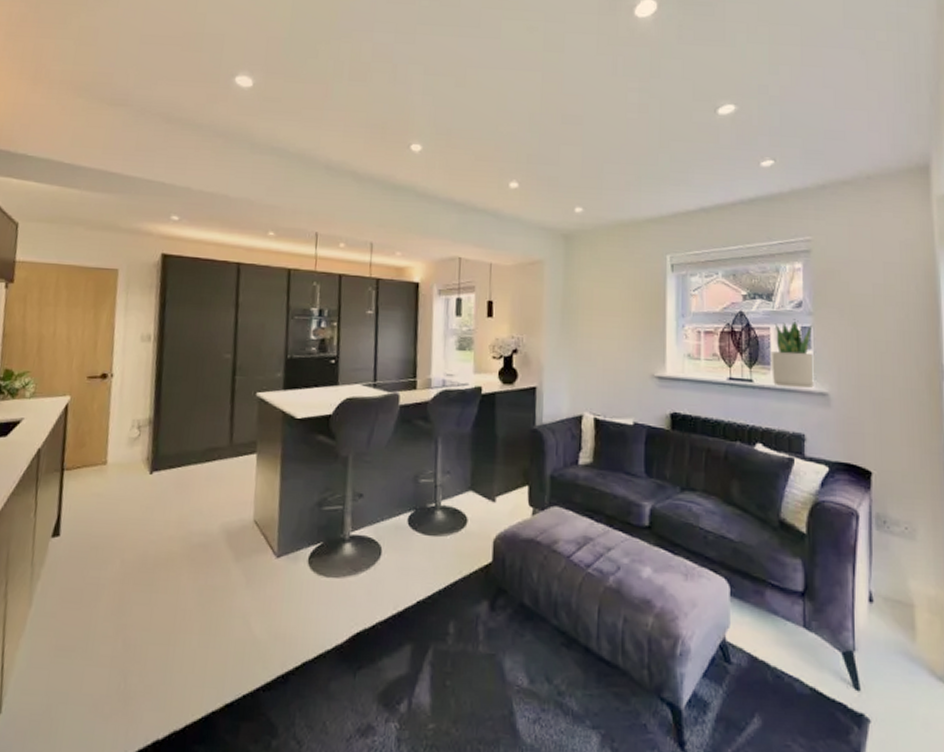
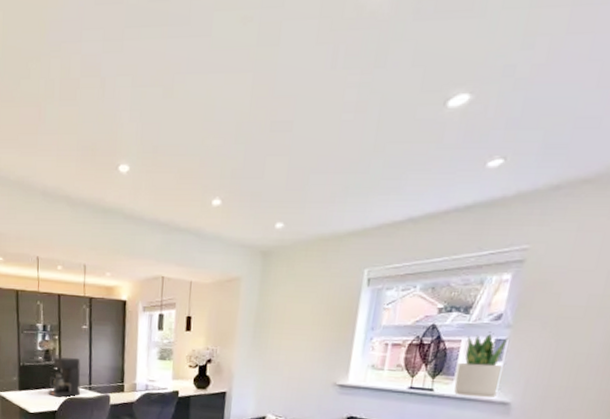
coffee maker: none [321,347,364,398] -> present [48,357,81,398]

